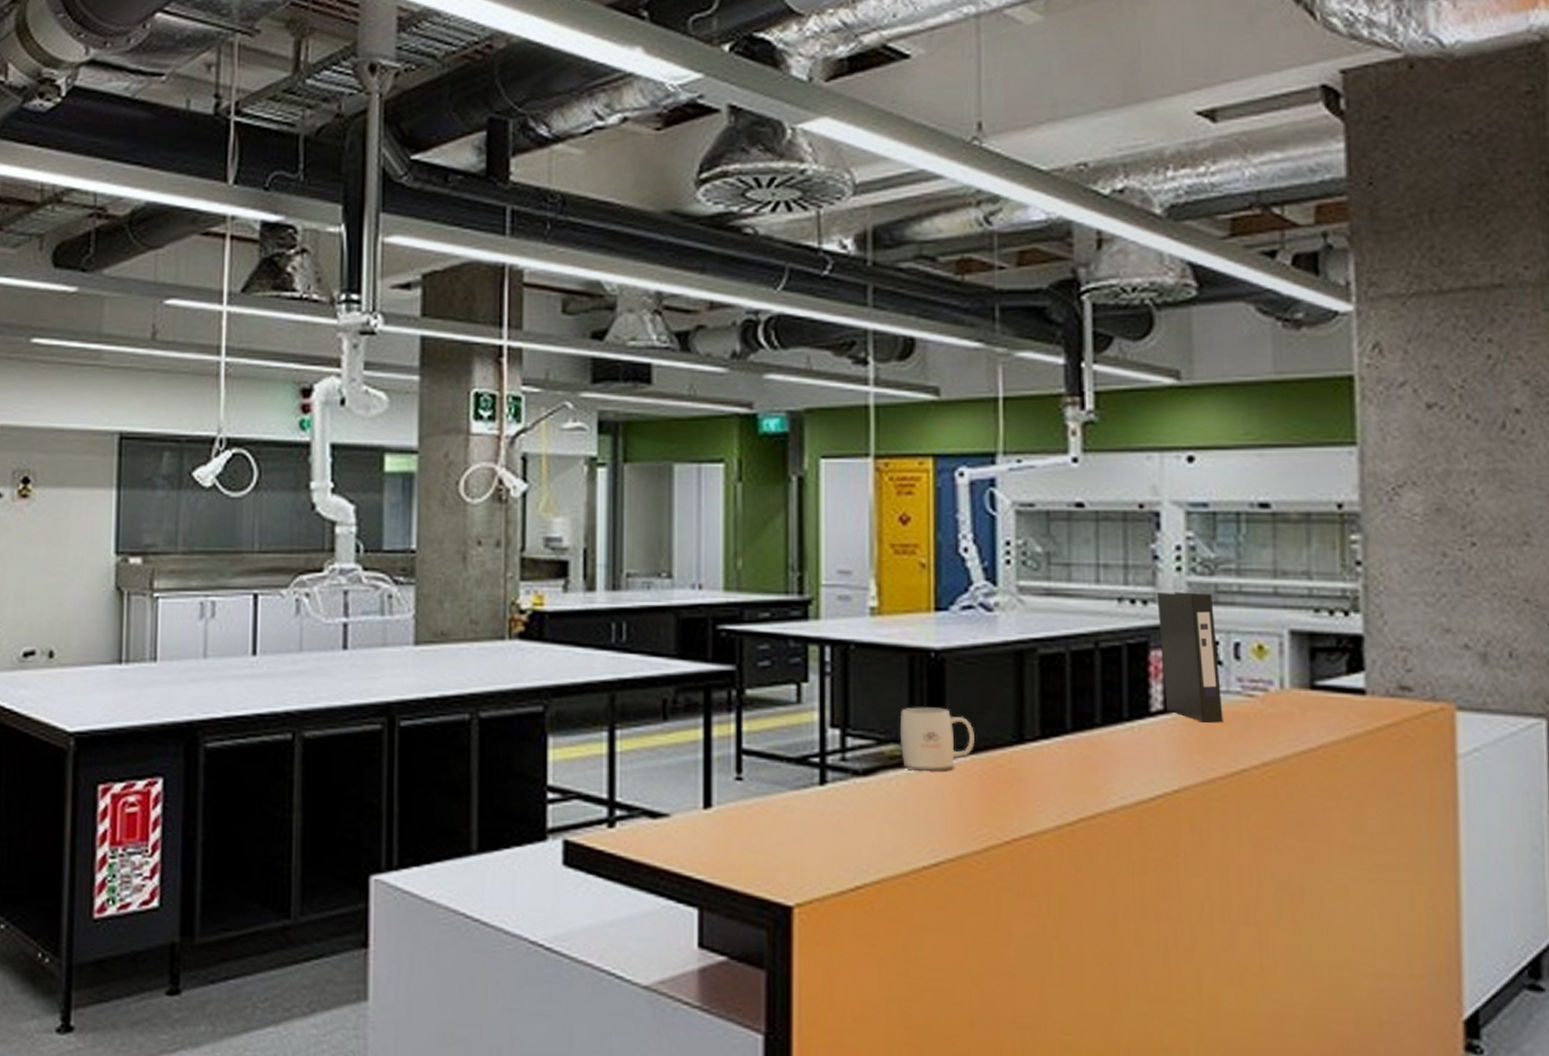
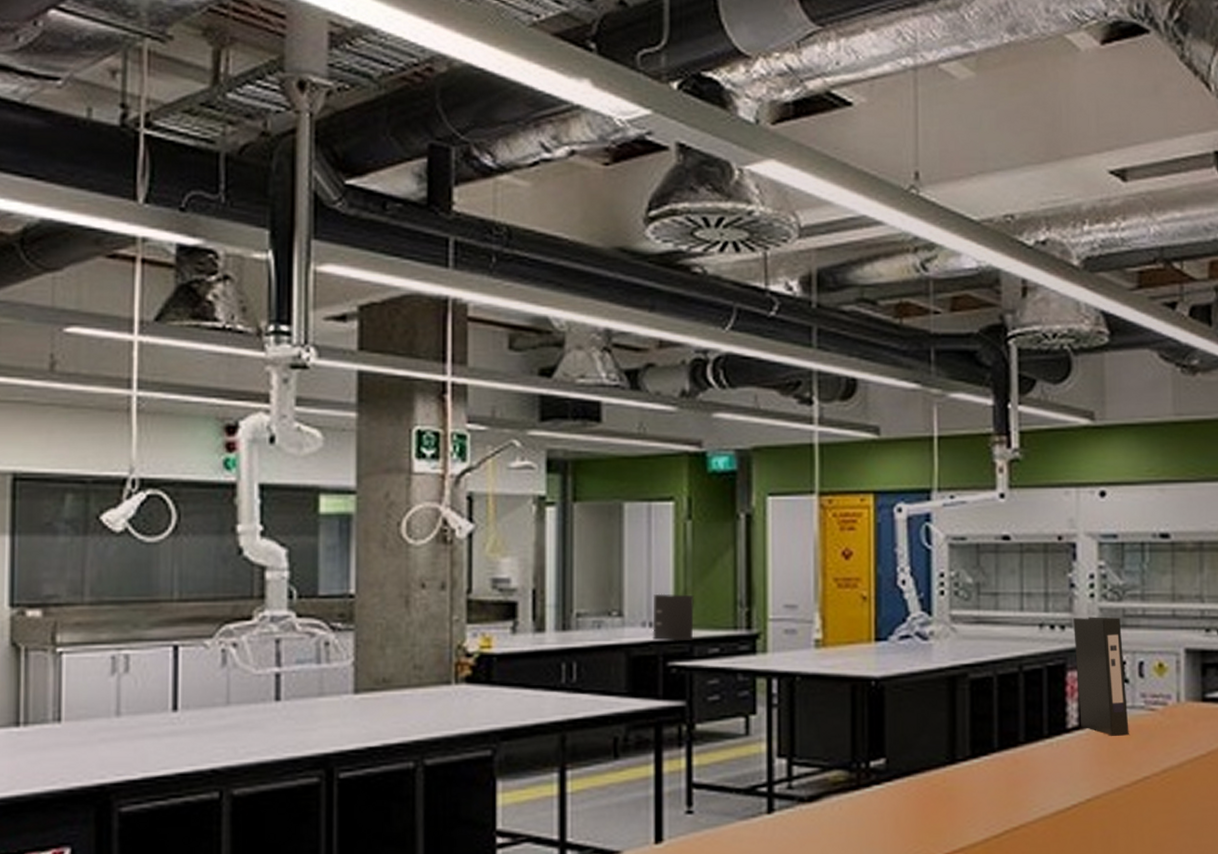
binder: none [702,556,744,605] -> present [653,593,694,642]
mug: present [899,707,974,773] -> none [842,733,911,795]

